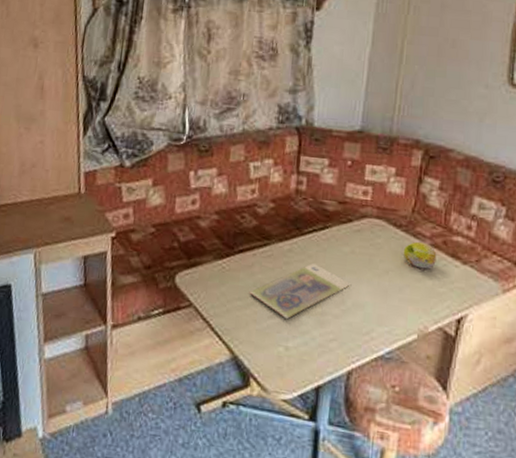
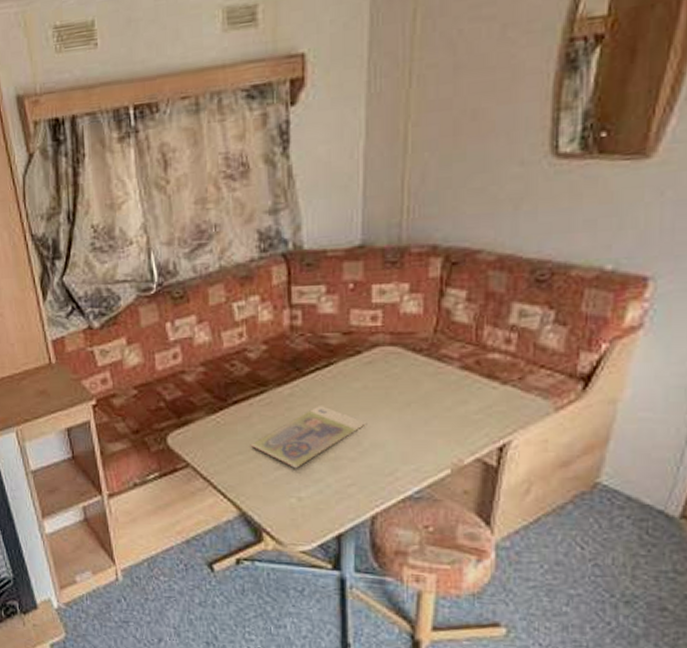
fruit: present [403,242,437,269] -> none [426,366,468,396]

